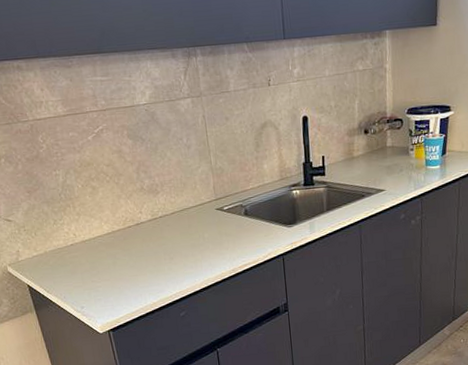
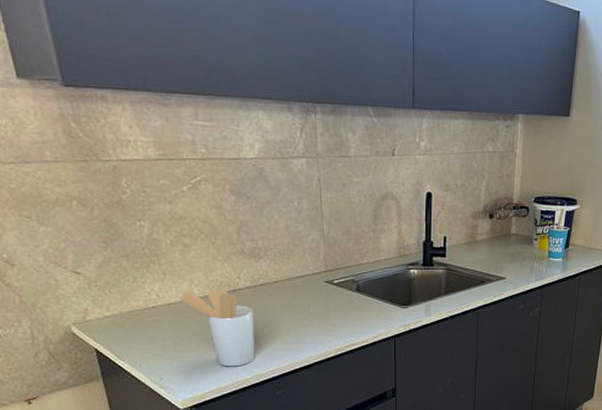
utensil holder: none [93,224,160,293] -> present [180,290,255,367]

